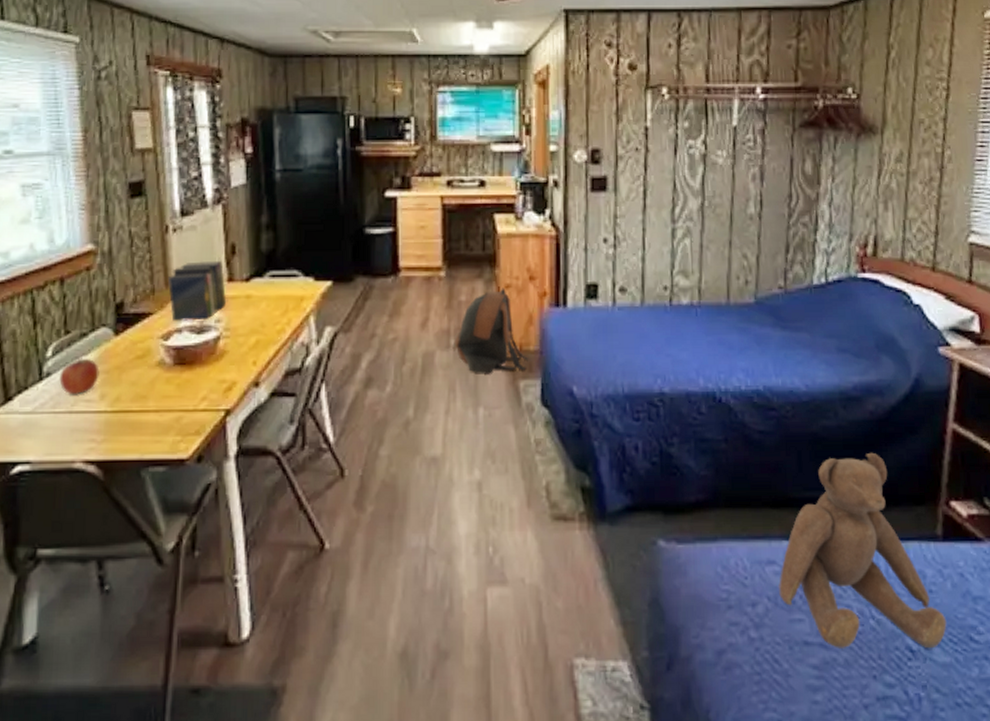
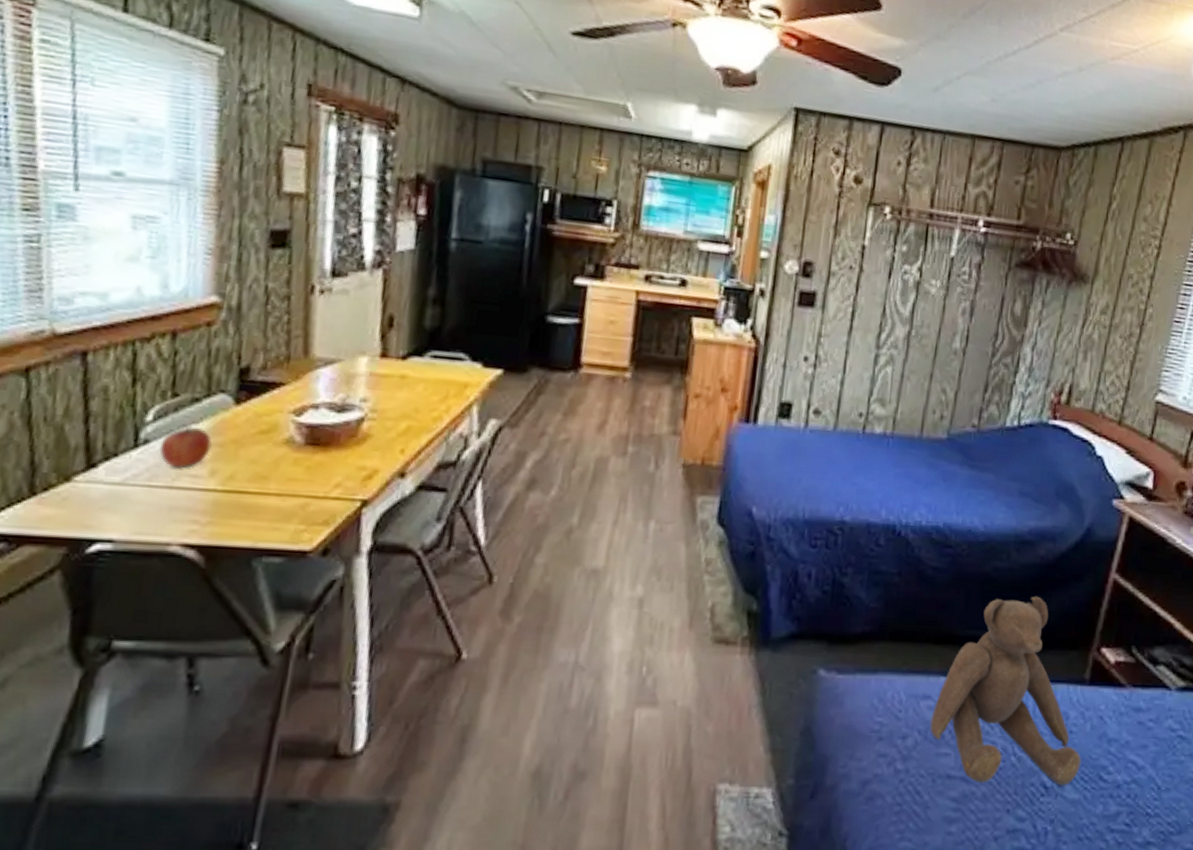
books: present [168,260,227,321] -> none [307,329,378,399]
backpack: present [452,288,528,374] -> none [629,397,709,487]

